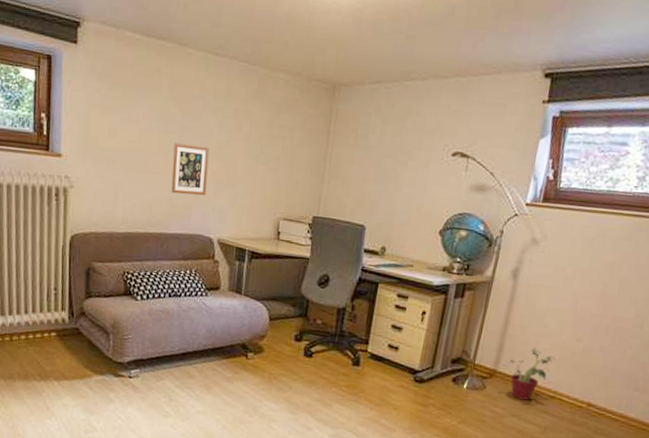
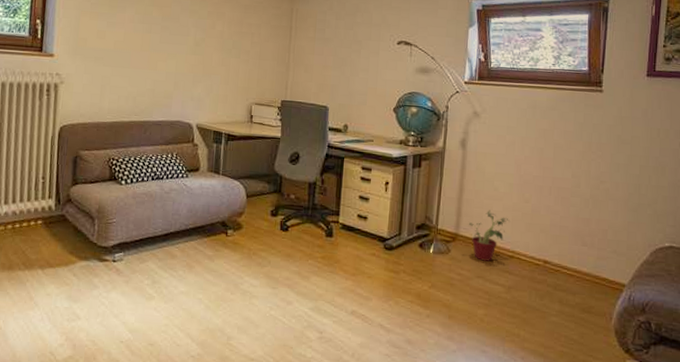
picture frame: present [171,143,210,196] -> none [153,41,188,86]

